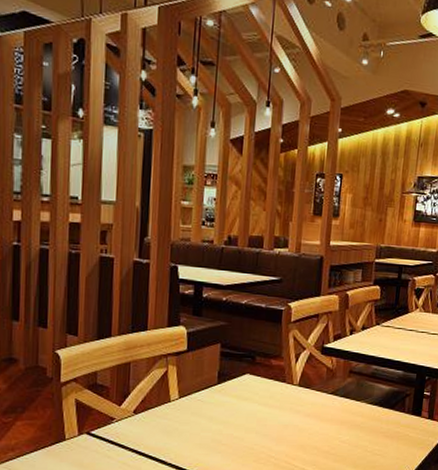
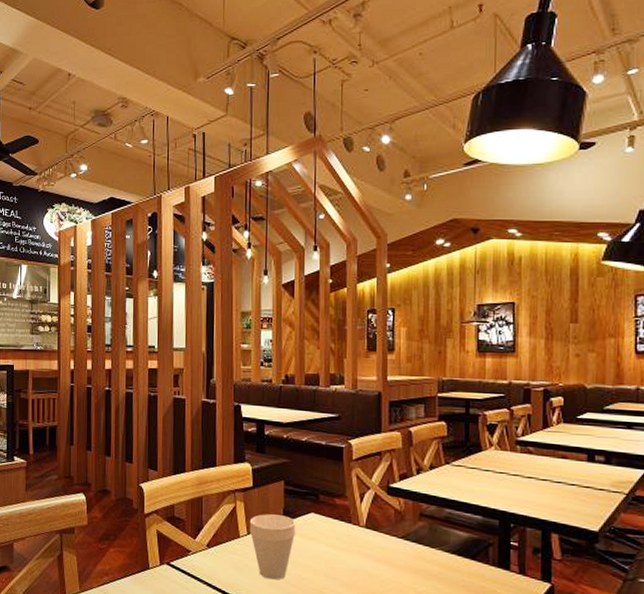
cup: none [181,377,231,441] -> present [249,514,296,580]

